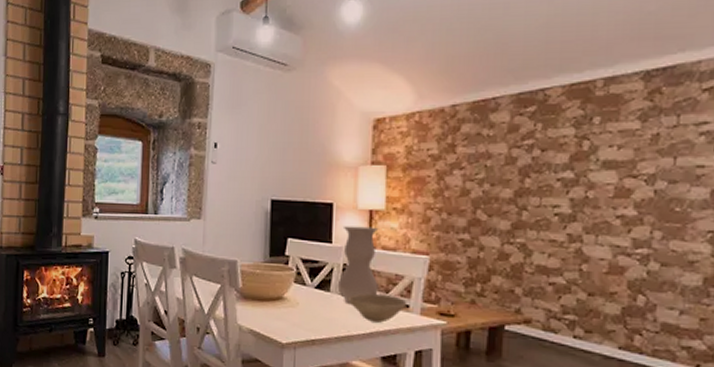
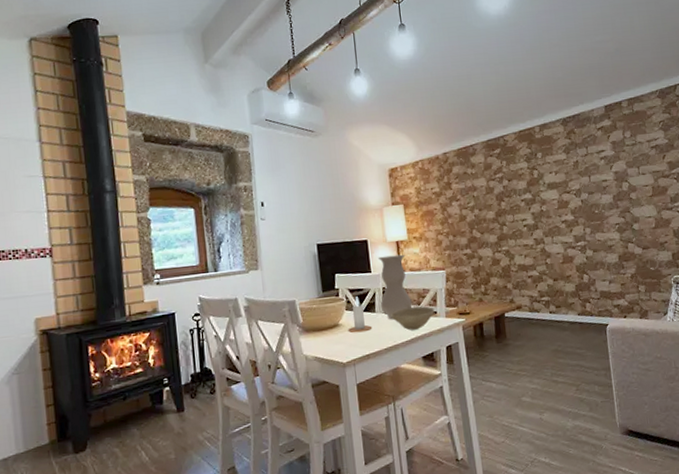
candle: none [293,269,322,313] -> present [348,296,371,333]

